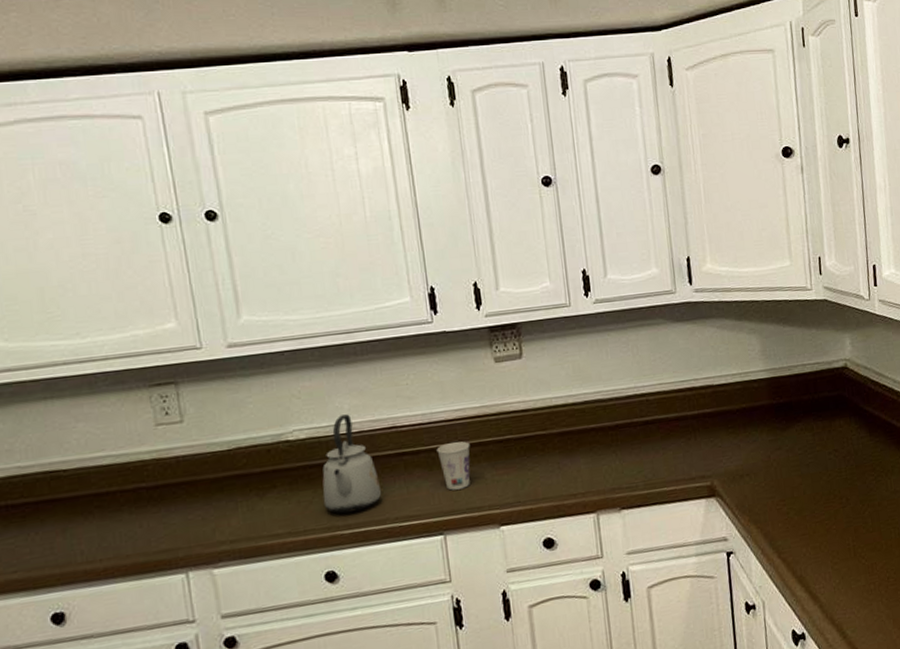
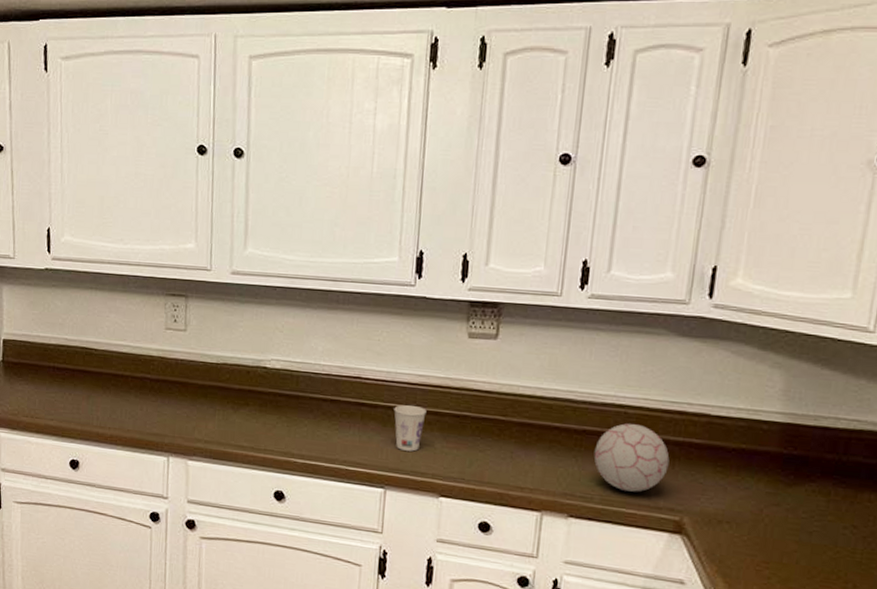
kettle: present [322,414,382,514] -> none [284,355,337,446]
decorative ball: none [629,408,692,472] -> present [594,423,670,492]

